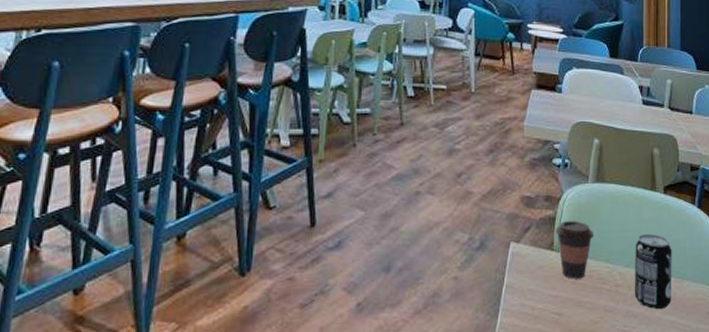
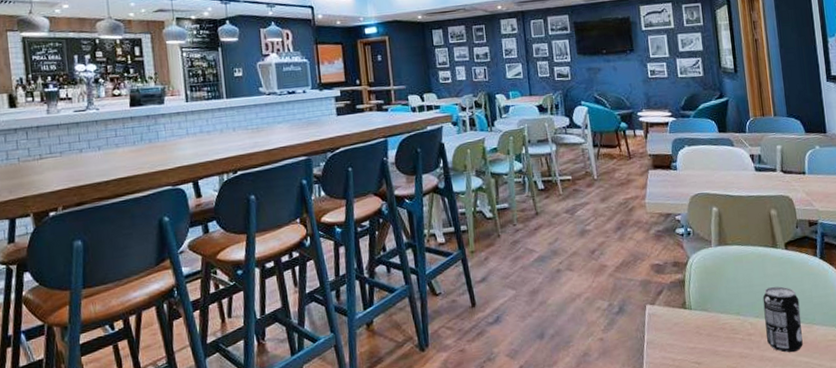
coffee cup: present [556,221,595,279] -> none [686,281,723,332]

